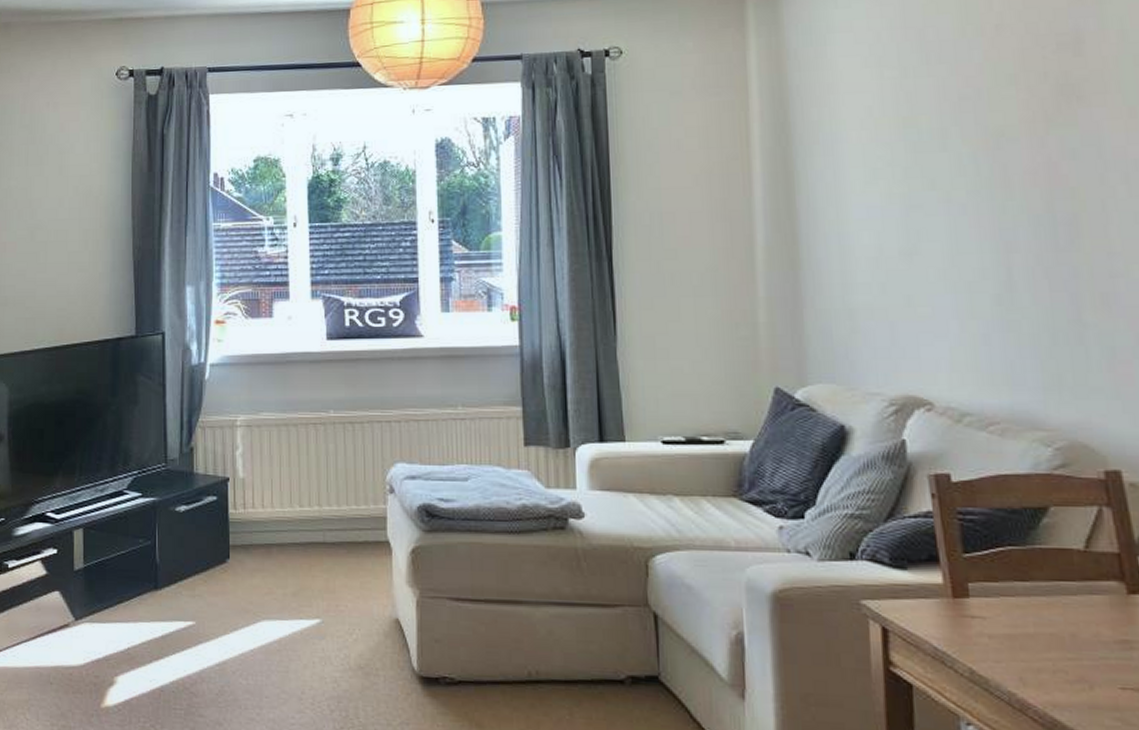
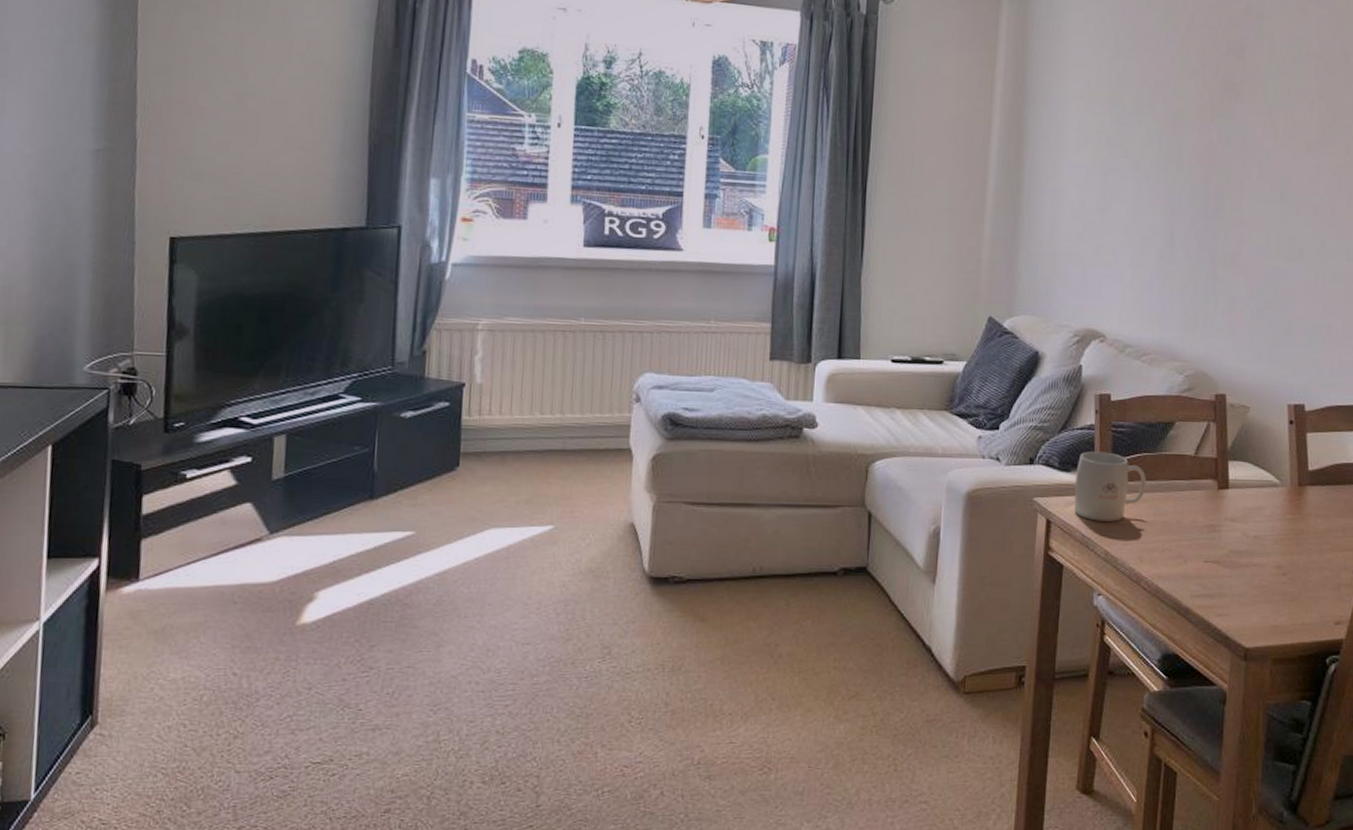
mug: none [914,544,1019,632] -> present [1074,451,1147,522]

